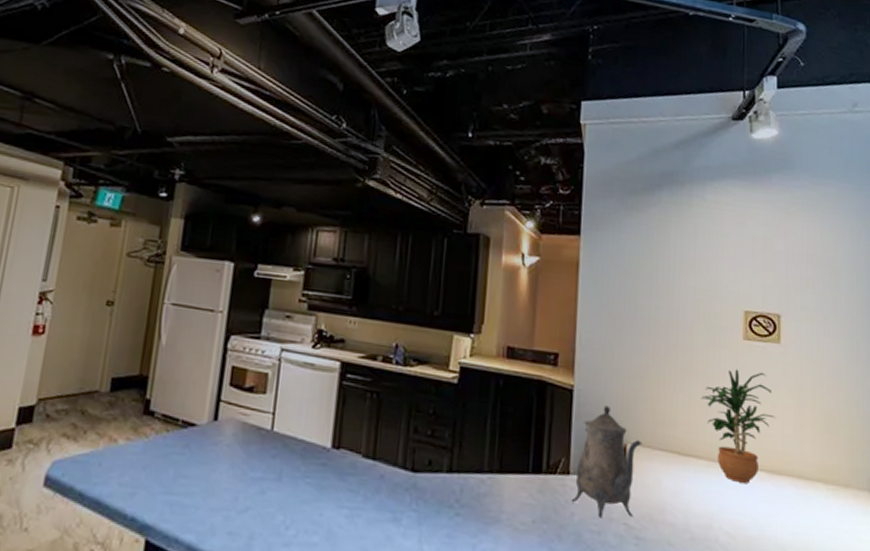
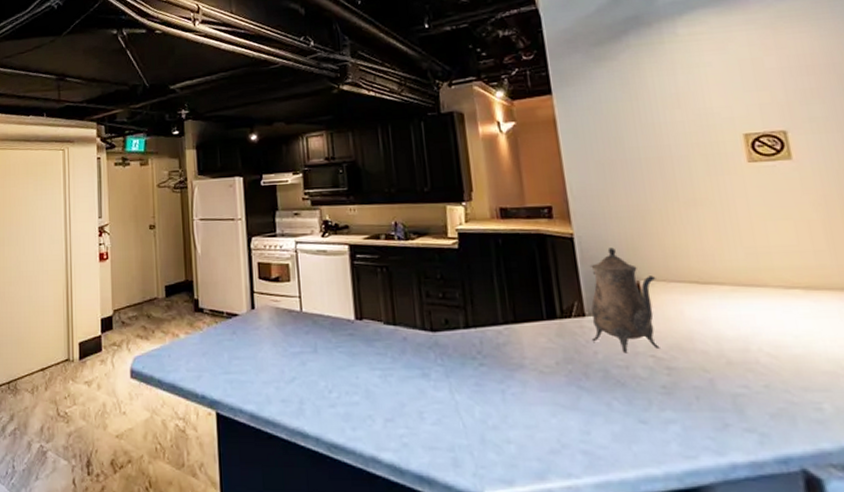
potted plant: present [701,369,775,483] -> none [711,191,801,303]

